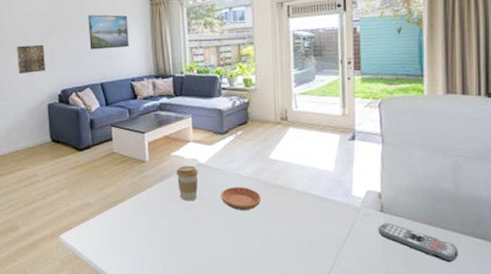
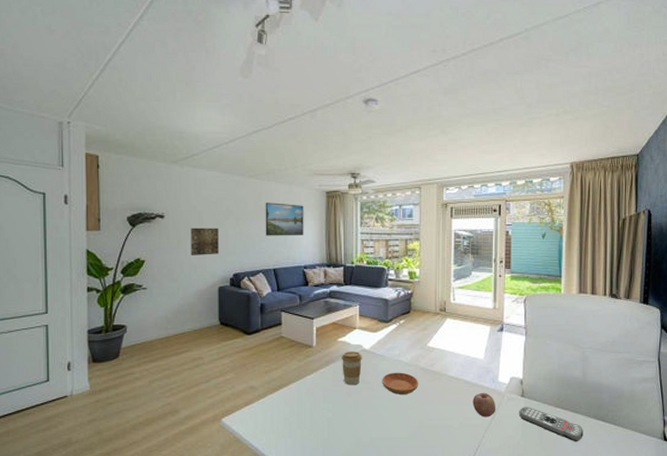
fruit: none [323,207,352,235] -> present [472,392,496,417]

